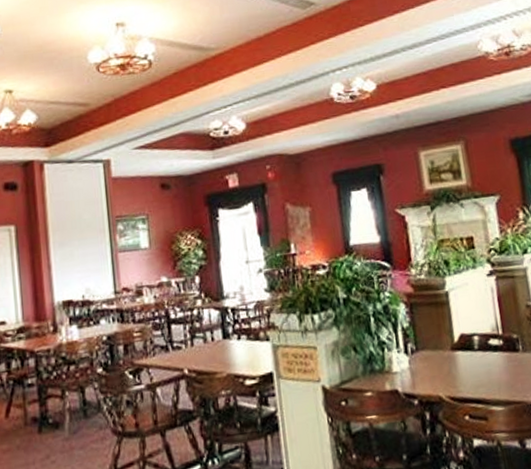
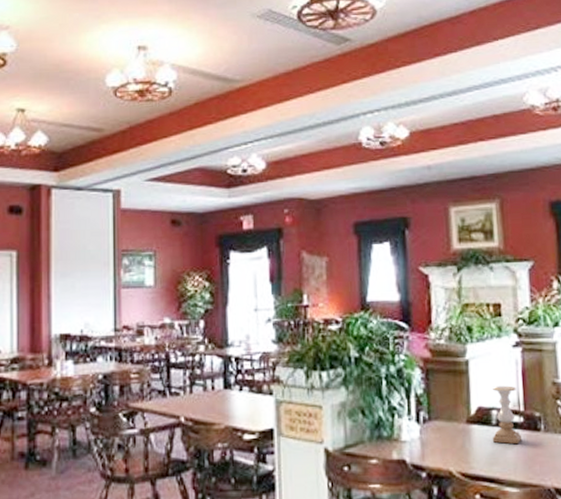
candle holder: none [472,312,502,367] -> present [492,385,521,445]

